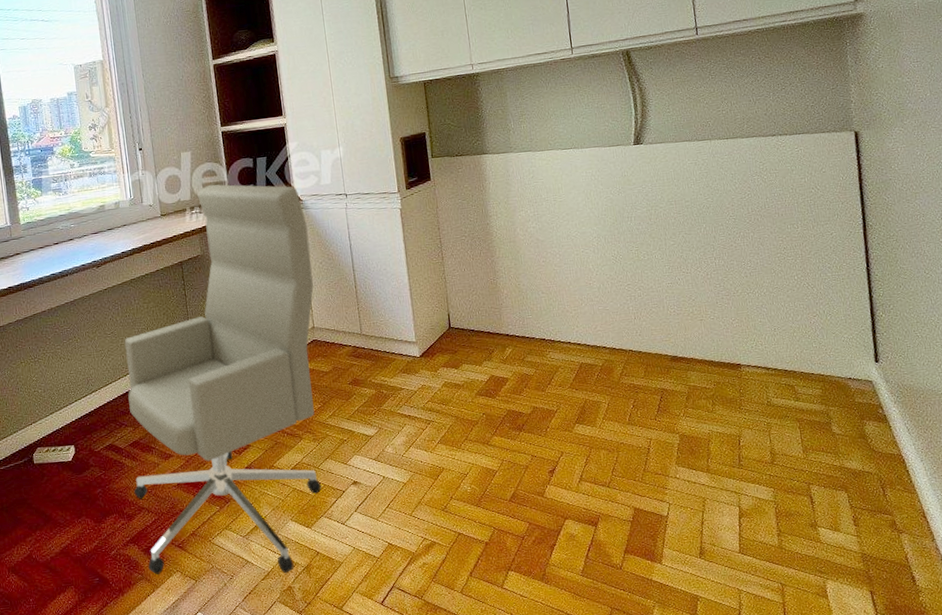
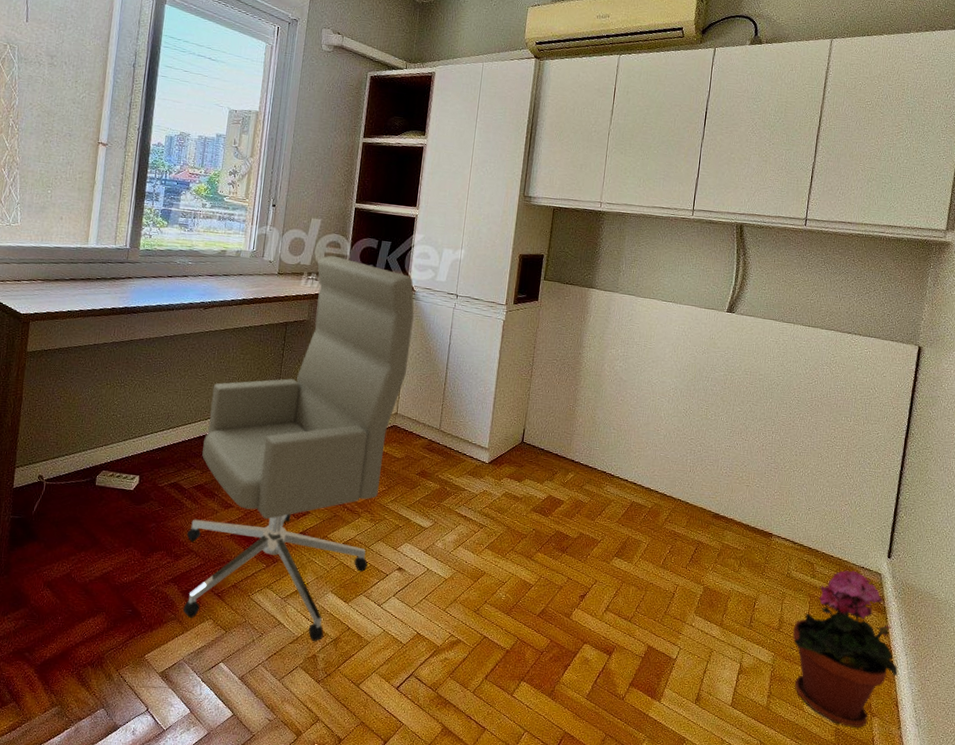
potted plant: none [788,383,917,550] -> present [792,569,898,728]

